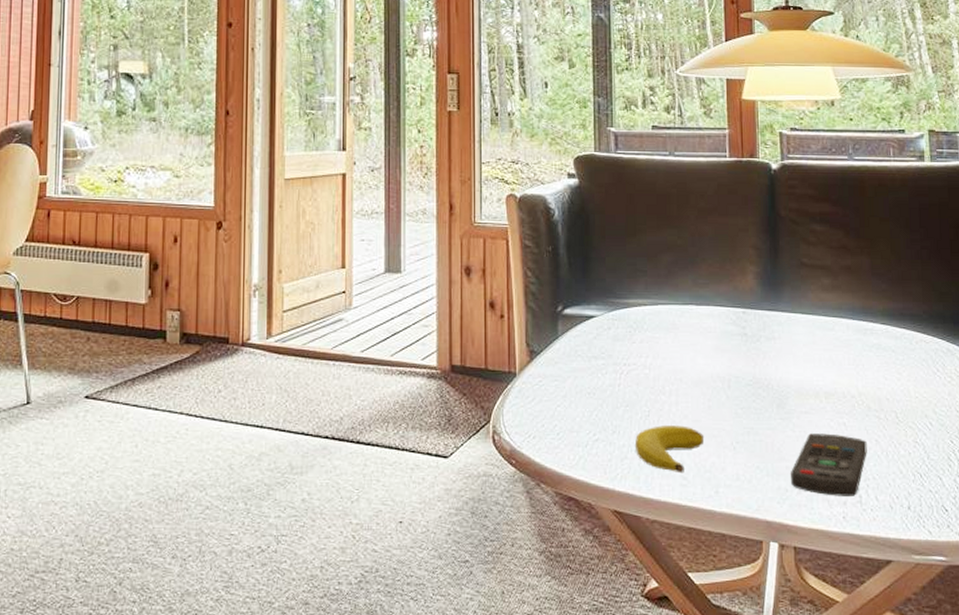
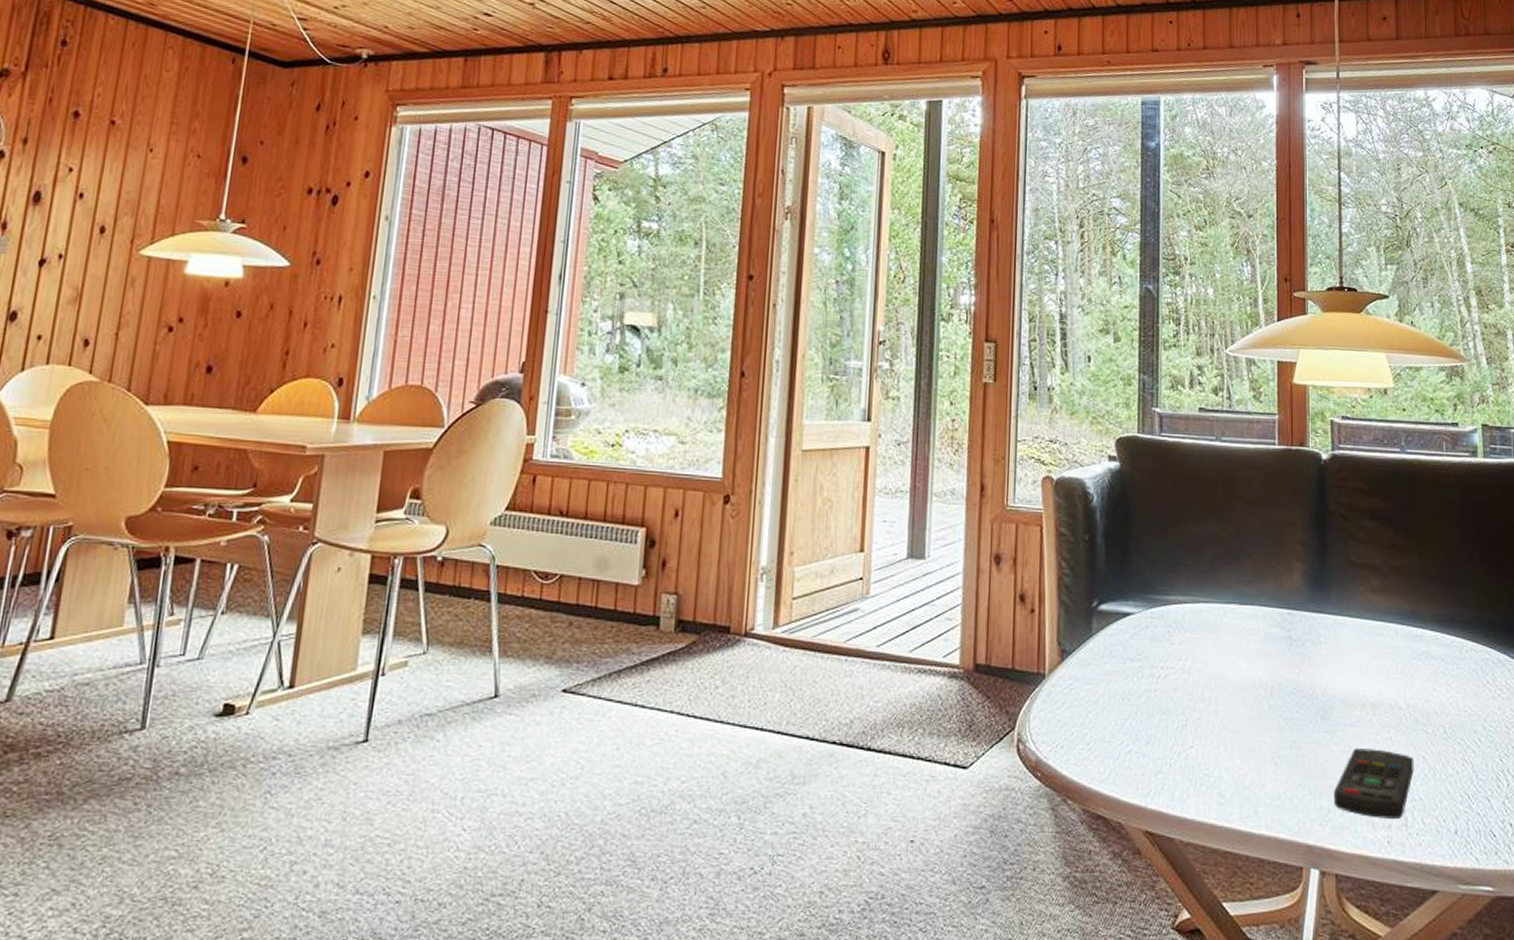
banana: present [634,425,705,474] -> none [1170,736,1244,791]

